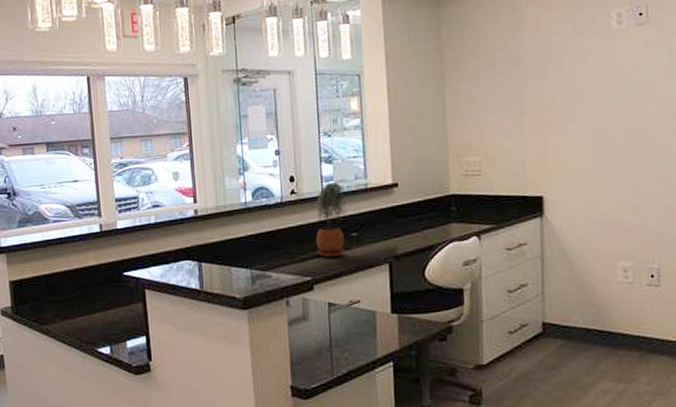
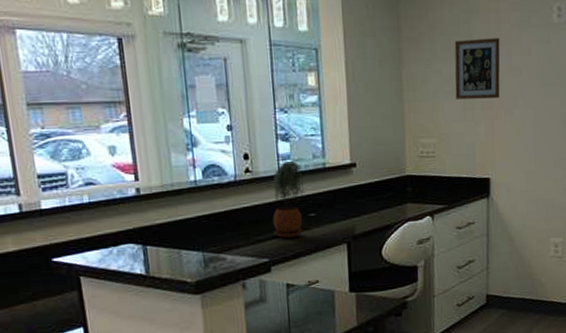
picture frame: none [500,50,553,116] -> present [454,37,500,99]

